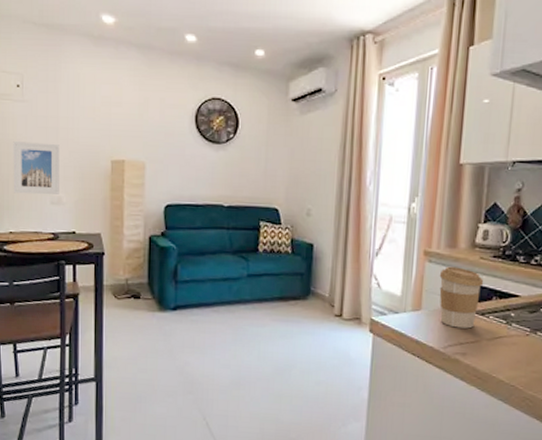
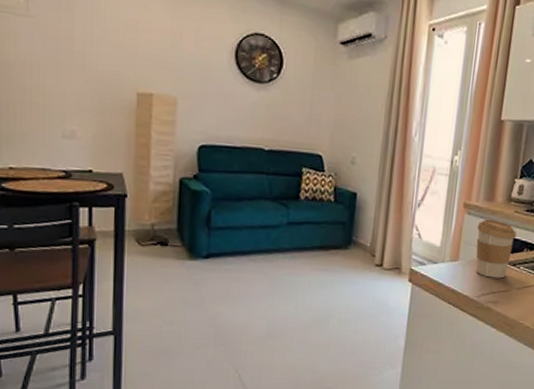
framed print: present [13,141,60,195] -> none [14,63,74,127]

